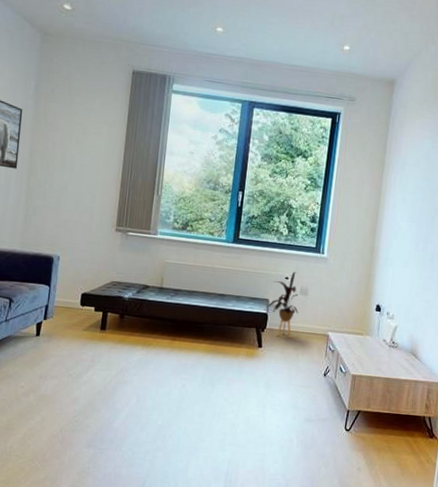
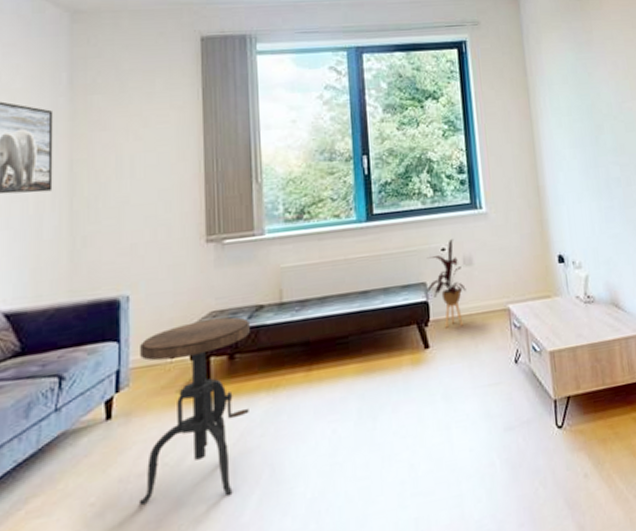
side table: none [50,285,138,407] -> present [138,316,250,505]

